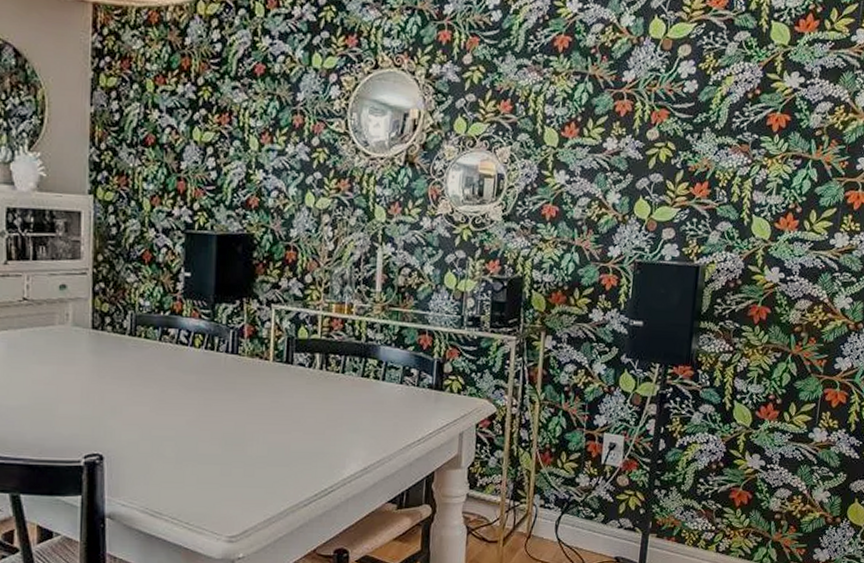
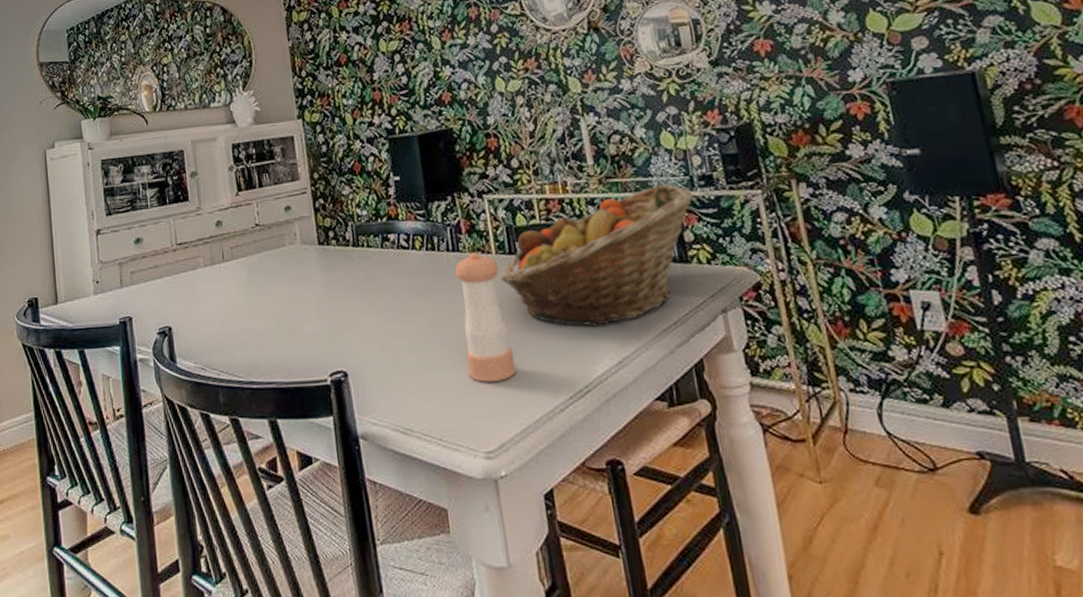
pepper shaker: none [226,357,274,476] -> present [454,252,516,382]
fruit basket: none [273,319,461,436] -> present [500,184,694,327]

